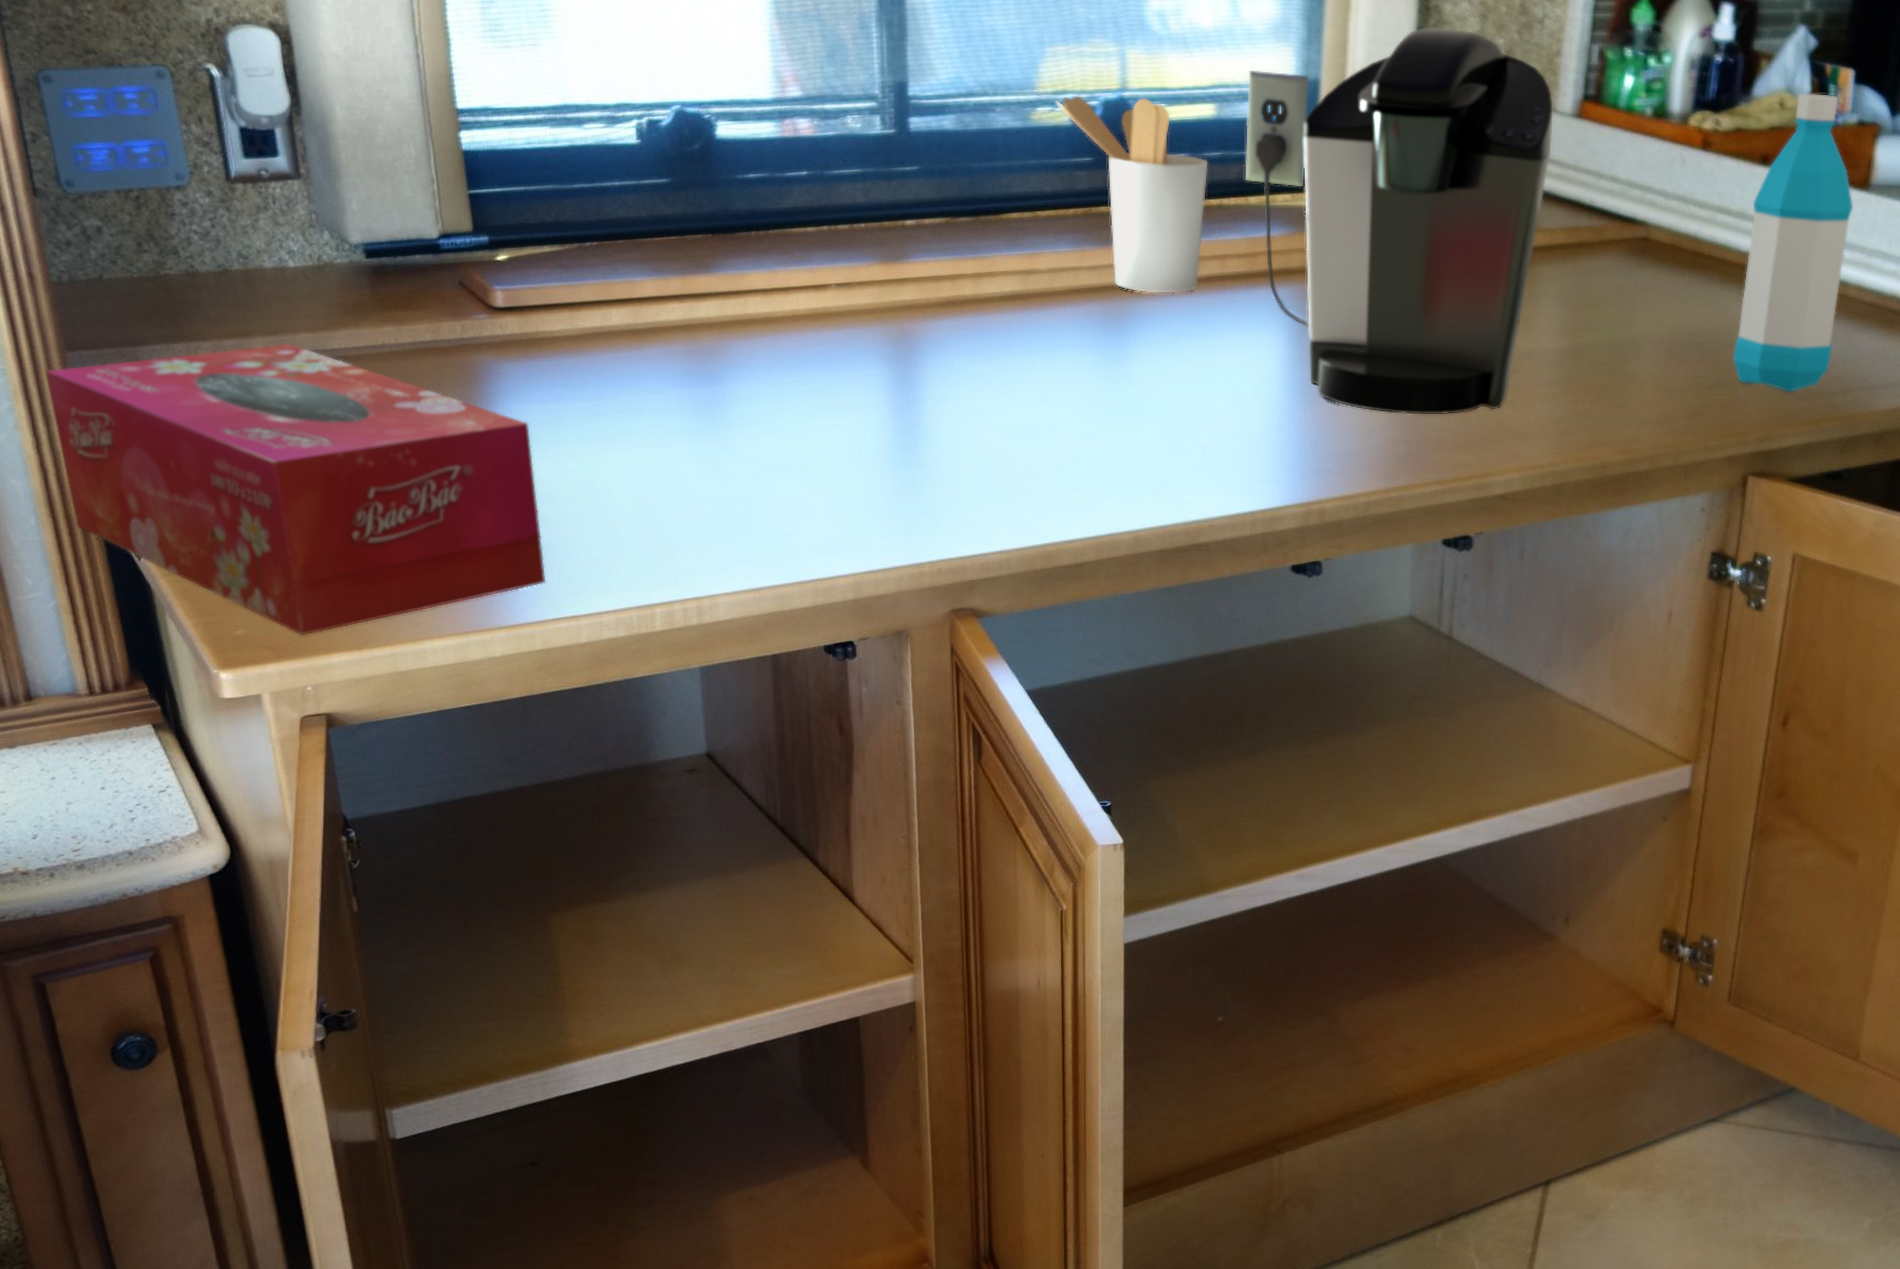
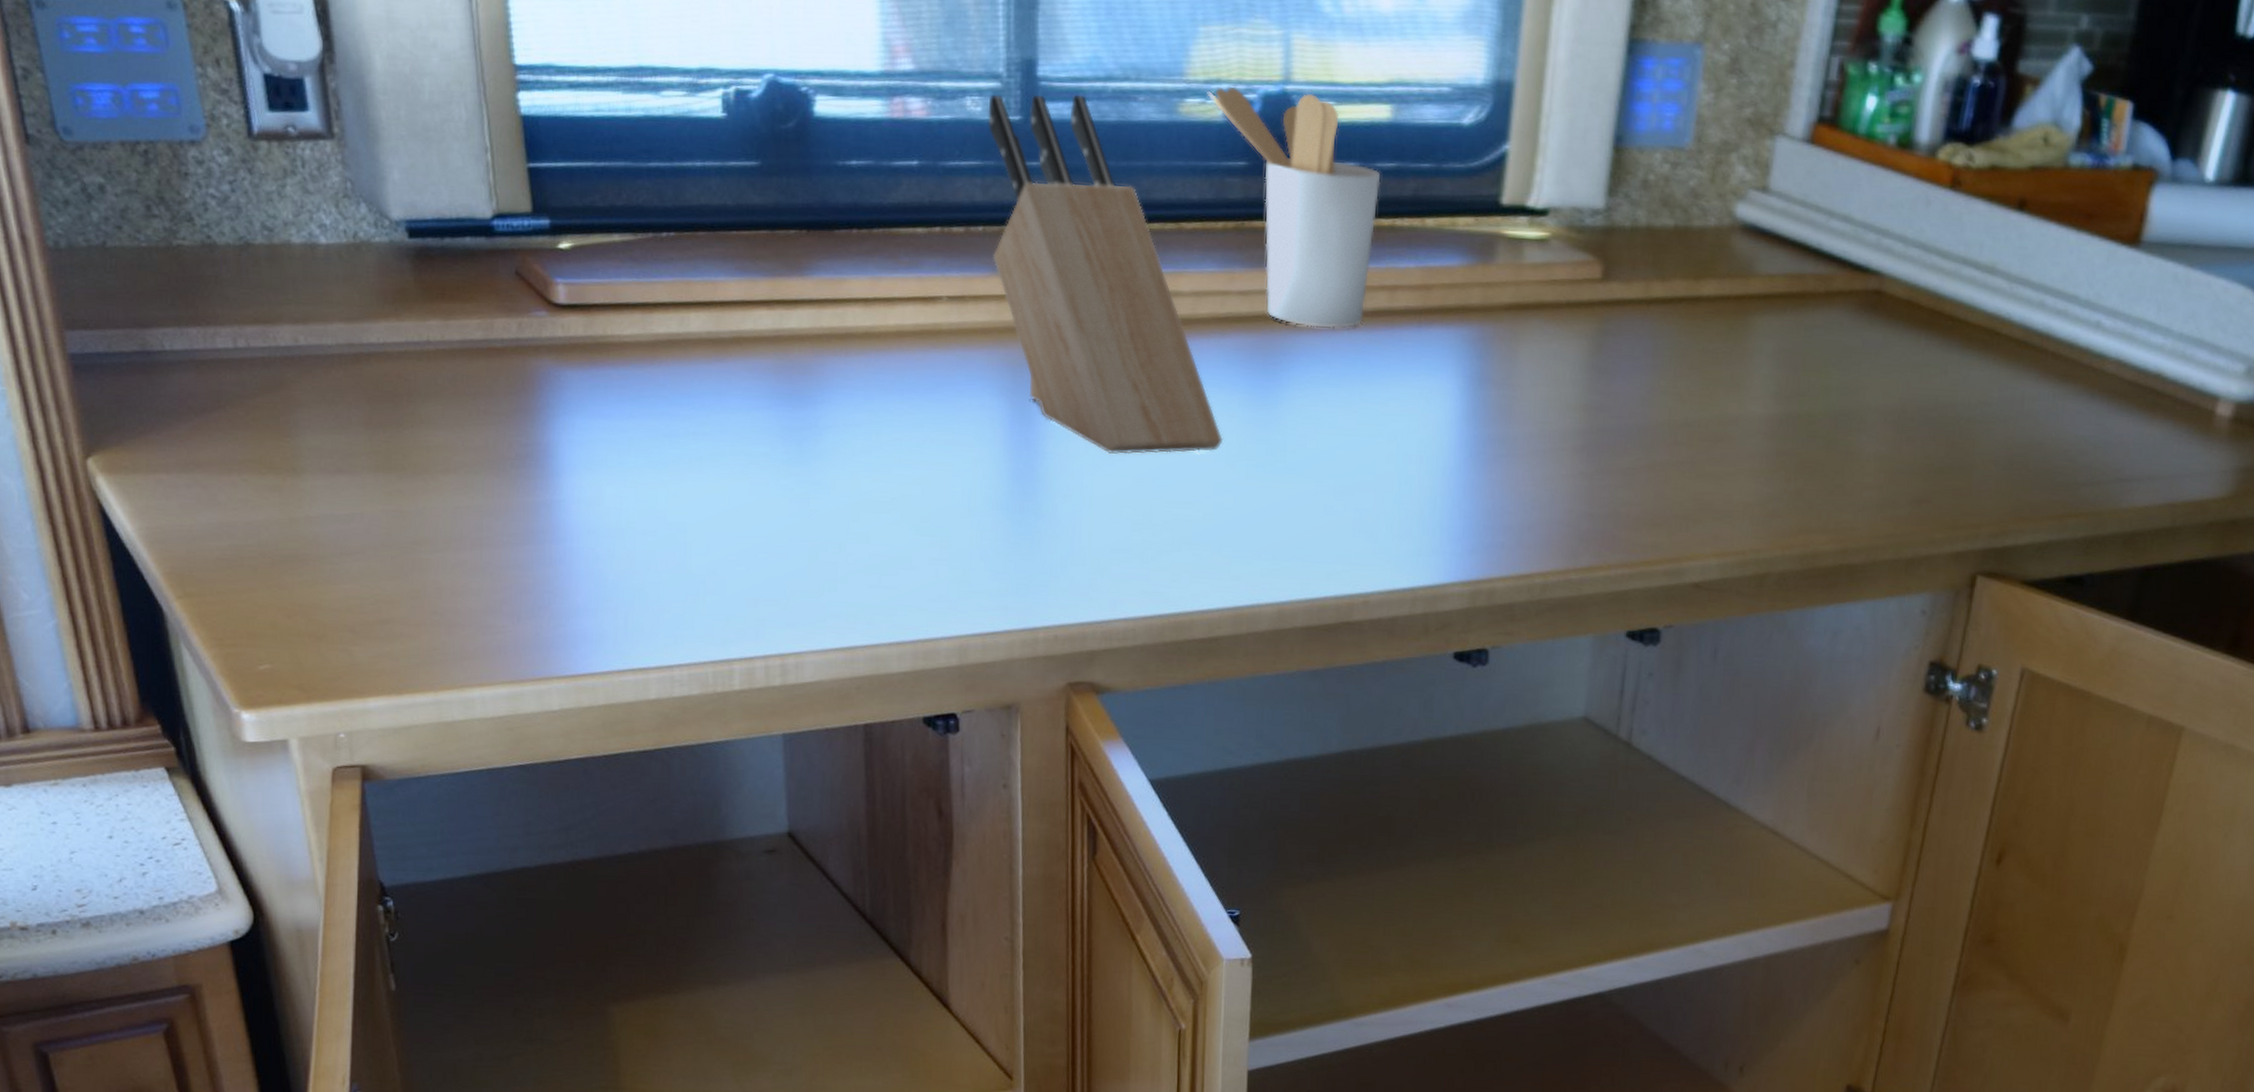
tissue box: present [44,342,546,636] -> none [40,333,611,675]
knife block: none [866,109,1081,411] -> present [988,94,1224,455]
coffee maker: present [1245,27,1553,415] -> none [1422,24,1783,487]
water bottle: present [1733,93,1854,392] -> none [1969,128,2120,481]

